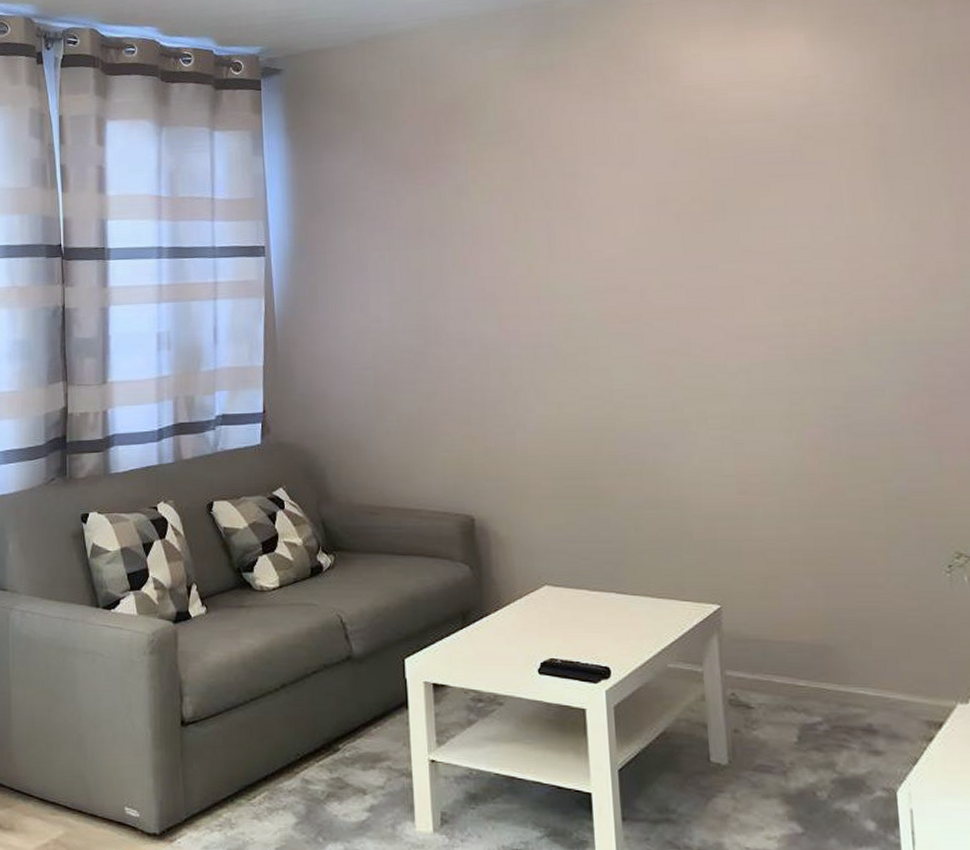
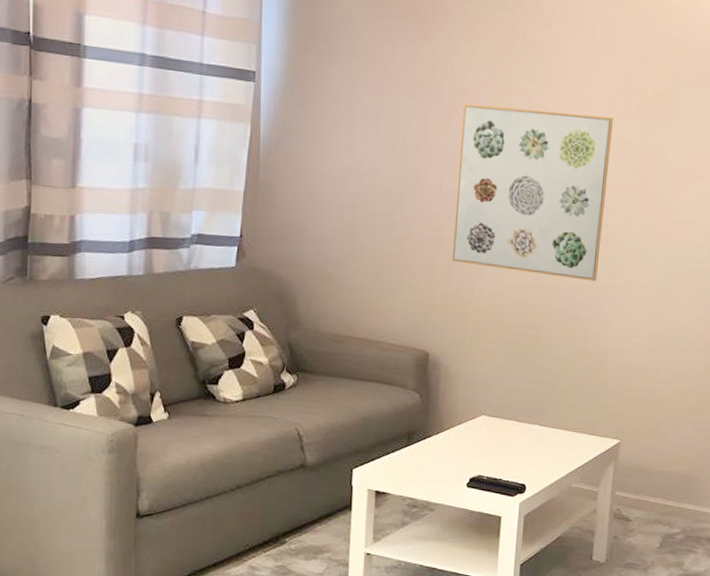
wall art: none [477,232,658,417] -> present [452,103,613,282]

